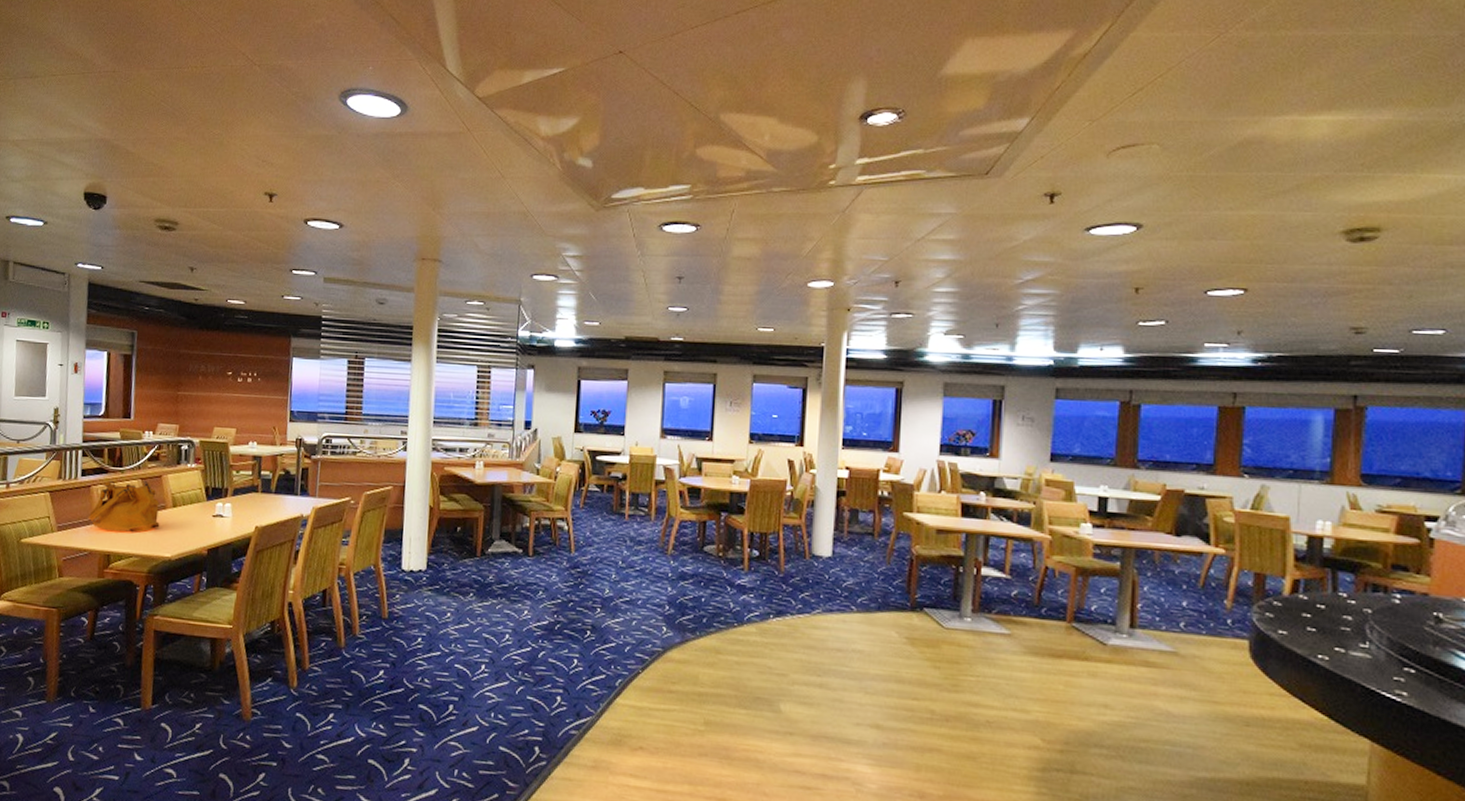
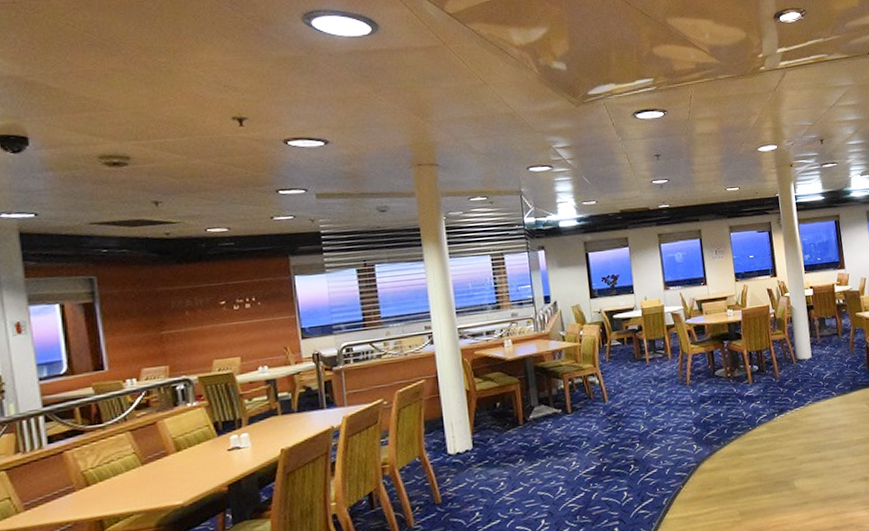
handbag: present [87,481,160,533] -> none [65,431,163,496]

